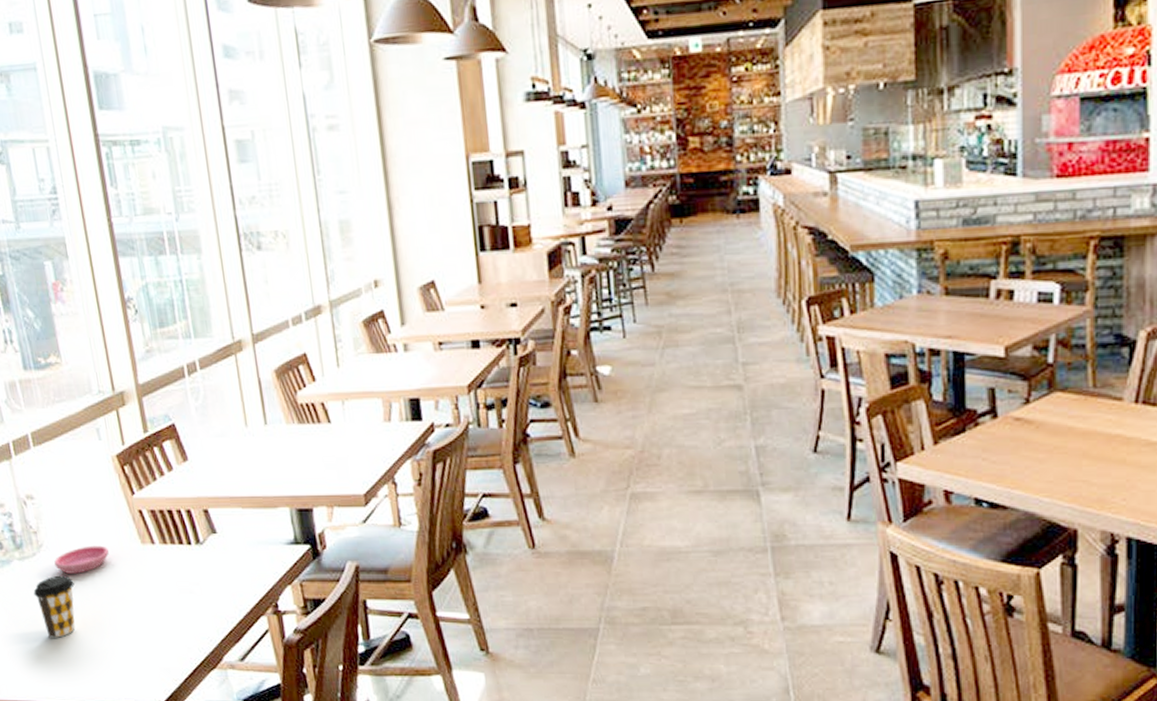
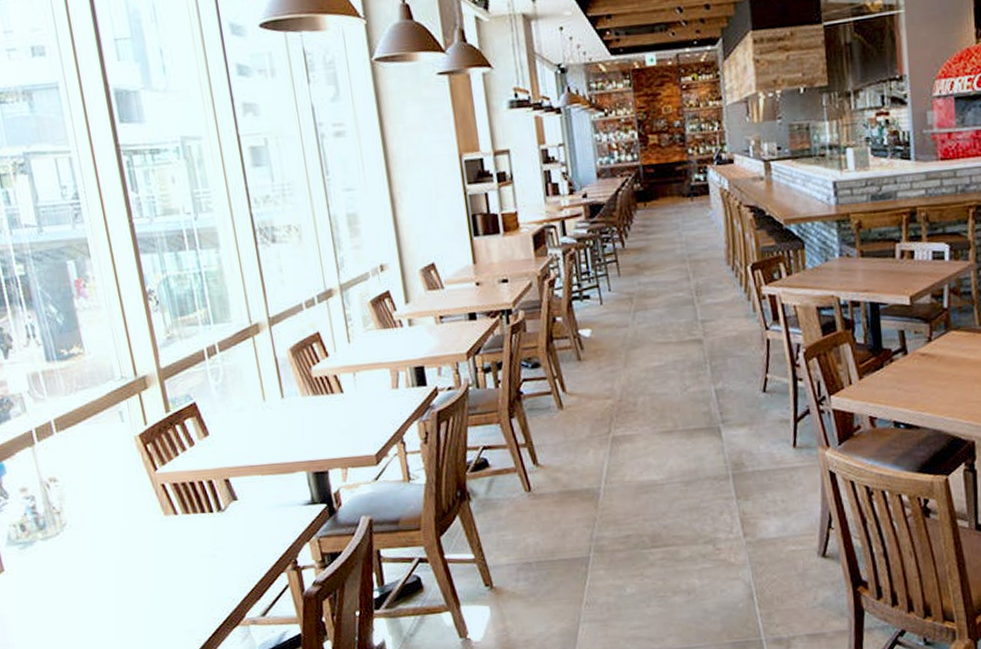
coffee cup: present [33,575,76,638] -> none [57,551,100,612]
saucer: present [54,545,109,574] -> none [78,520,132,549]

